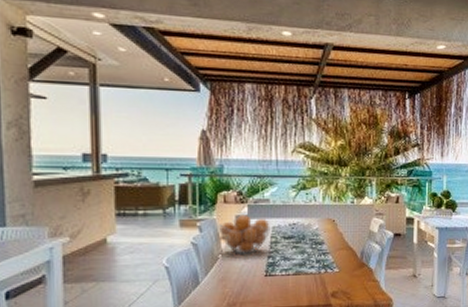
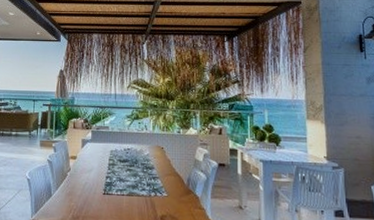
fruit basket: present [218,215,270,254] -> none [68,139,109,173]

